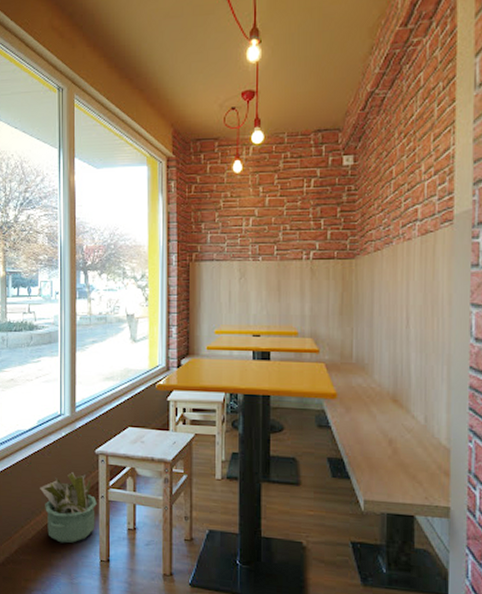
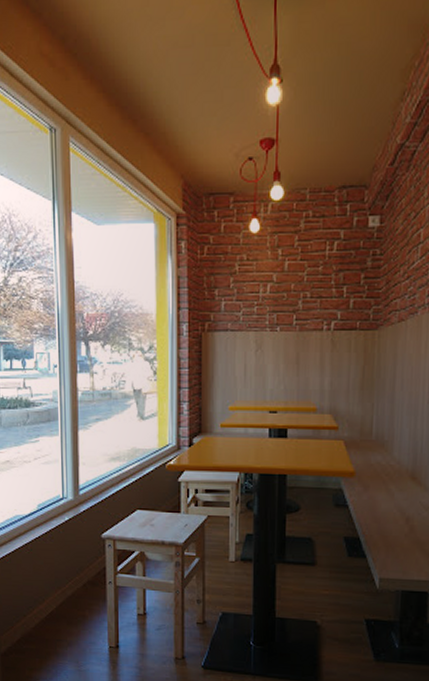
decorative plant: present [40,472,97,544] -> none [42,558,104,631]

